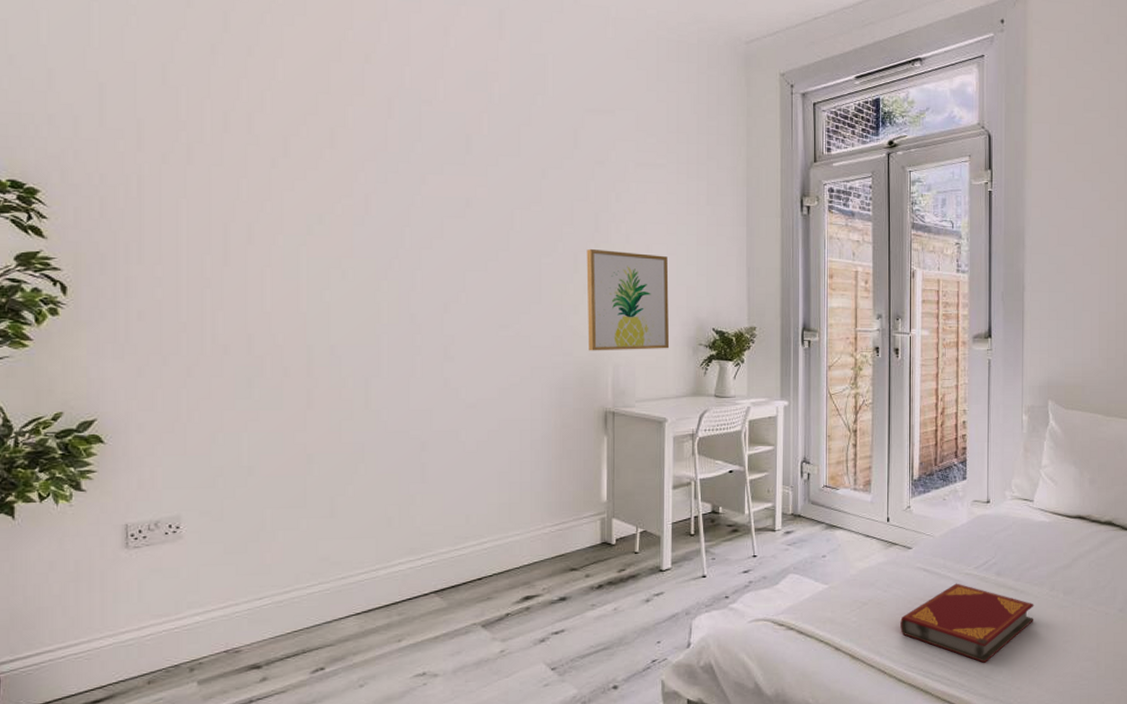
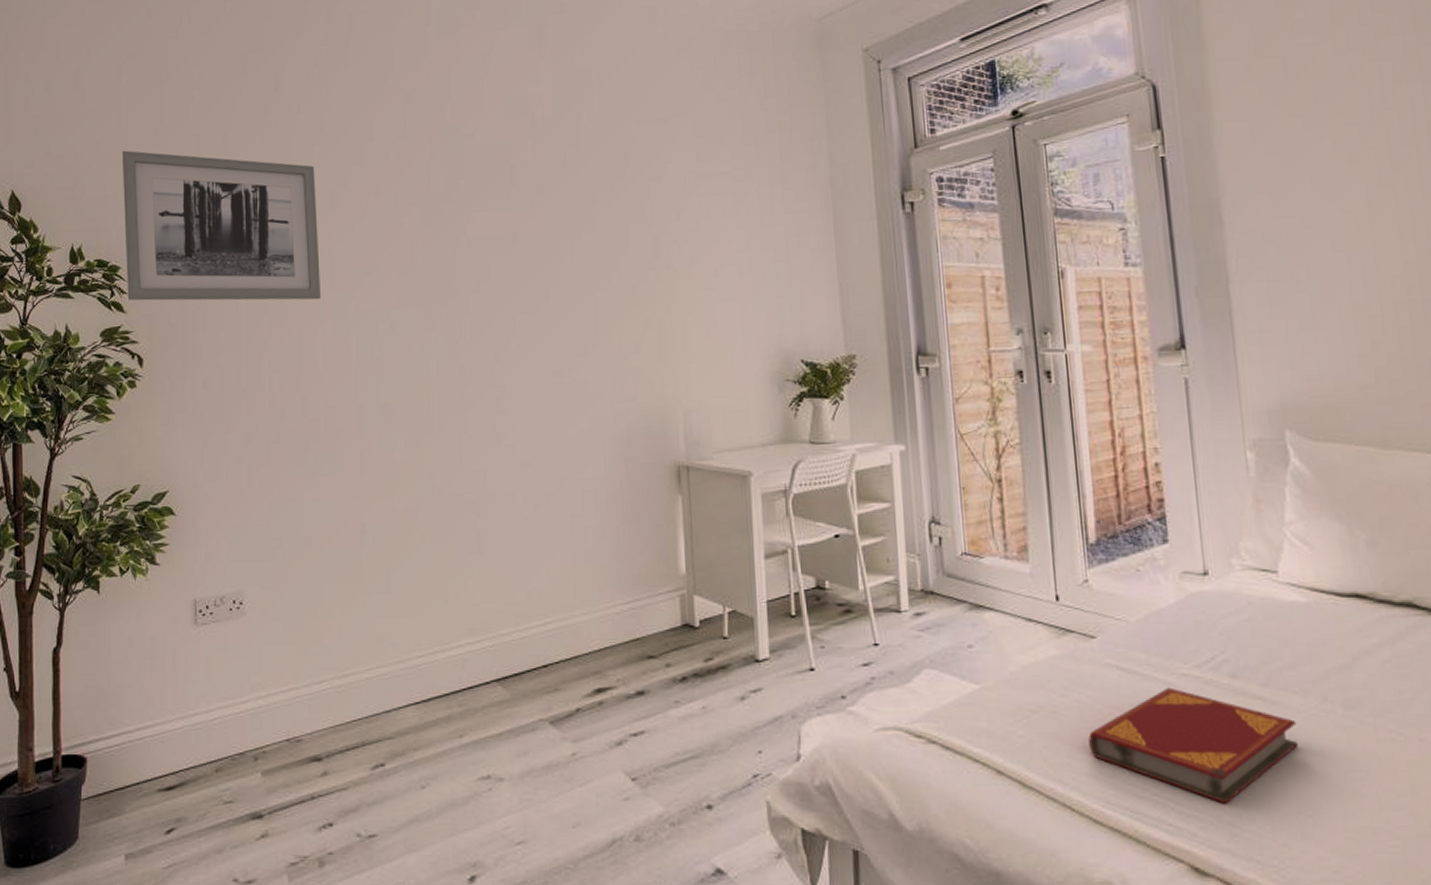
wall art: none [41,67,270,243] -> present [122,150,321,301]
wall art: present [586,248,670,351] -> none [646,276,750,396]

